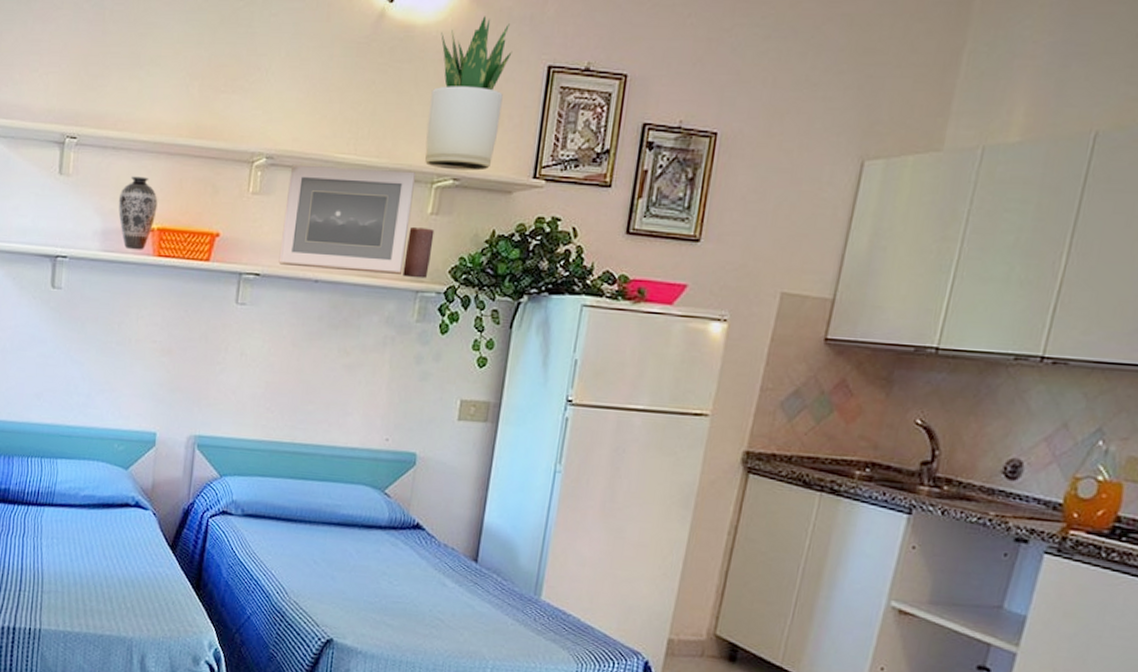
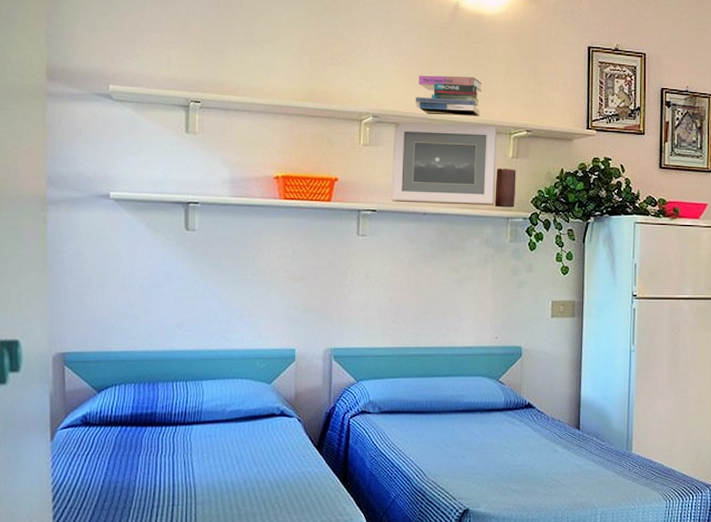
decorative vase: present [118,176,158,250] -> none [244,133,280,195]
books: none [319,105,403,159] -> present [416,75,482,116]
planter: present [425,16,513,171] -> none [501,10,560,124]

